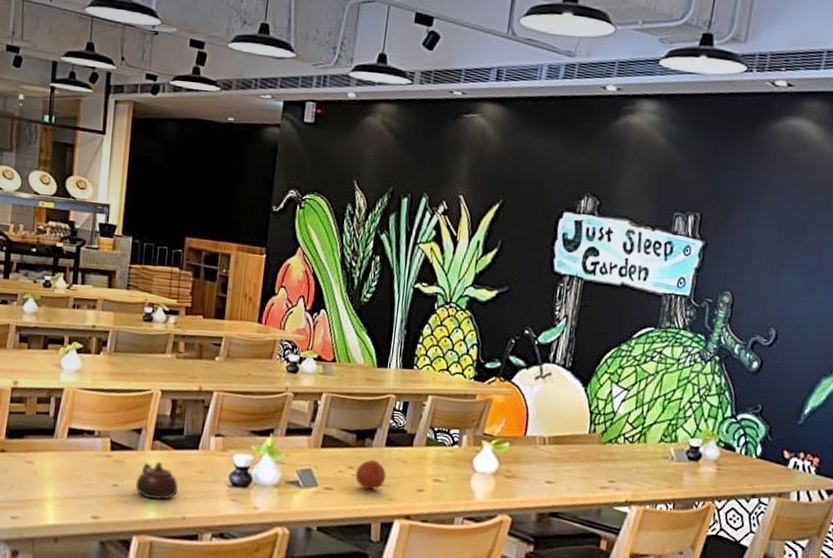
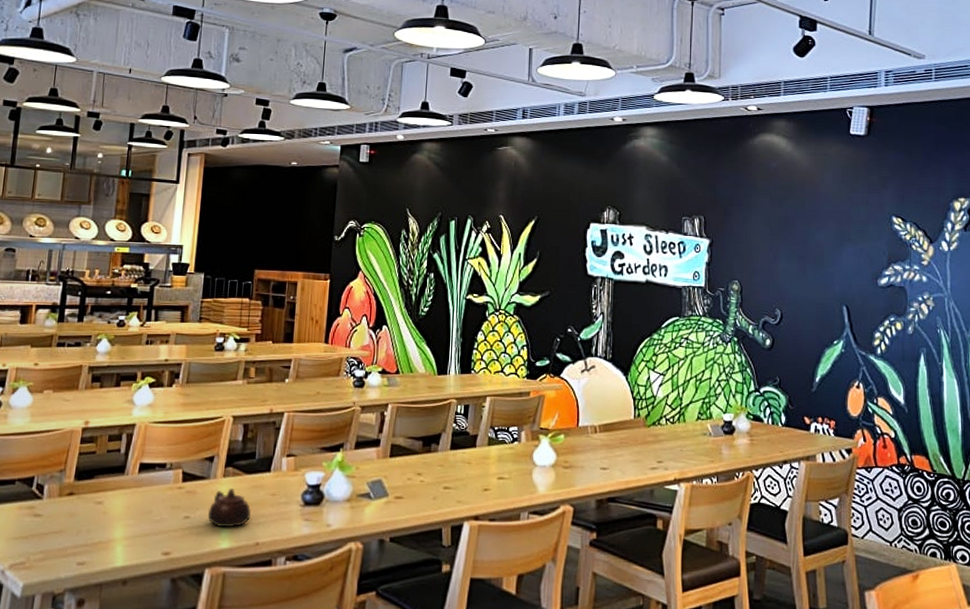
fruit: present [355,459,387,490] -> none [424,464,453,494]

